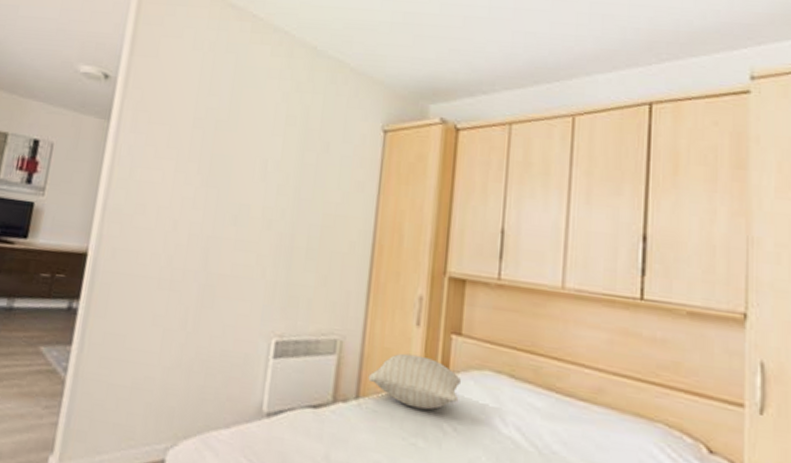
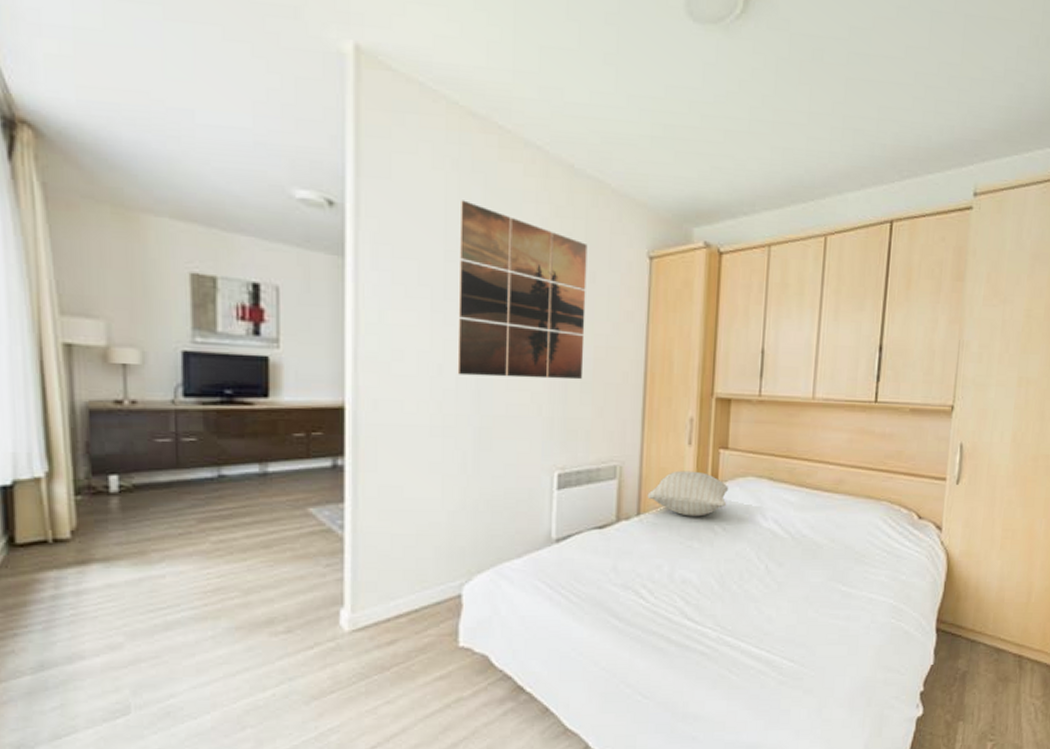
wall art: none [190,75,324,246] -> present [457,200,588,380]

